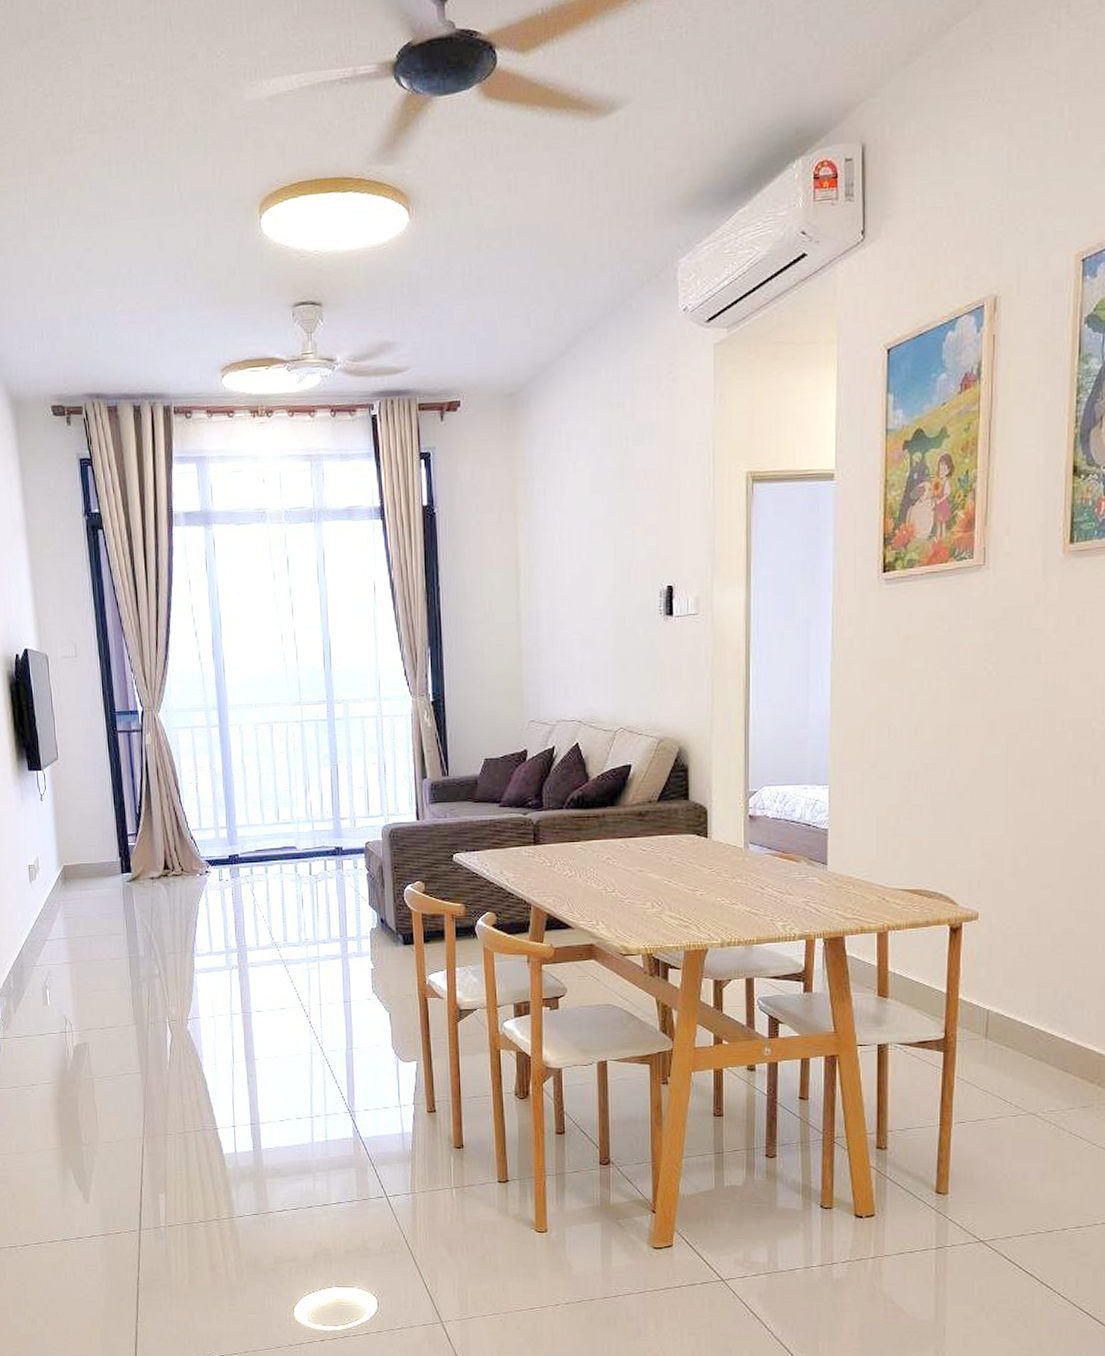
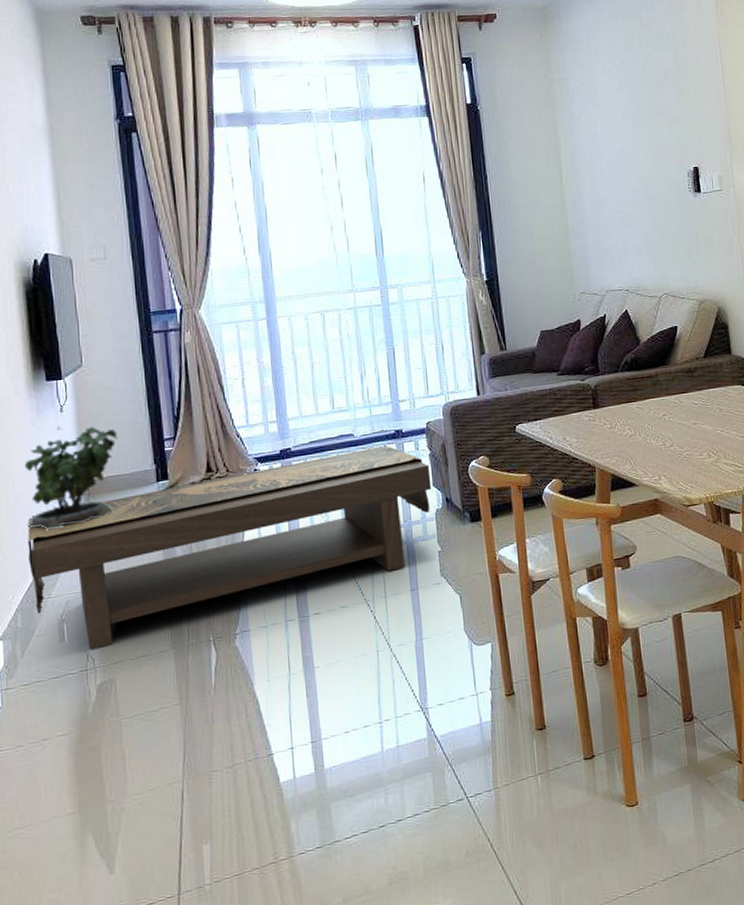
potted plant: none [12,813,89,907] -> present [24,426,118,531]
coffee table: none [16,861,368,1016] -> present [27,445,432,651]

